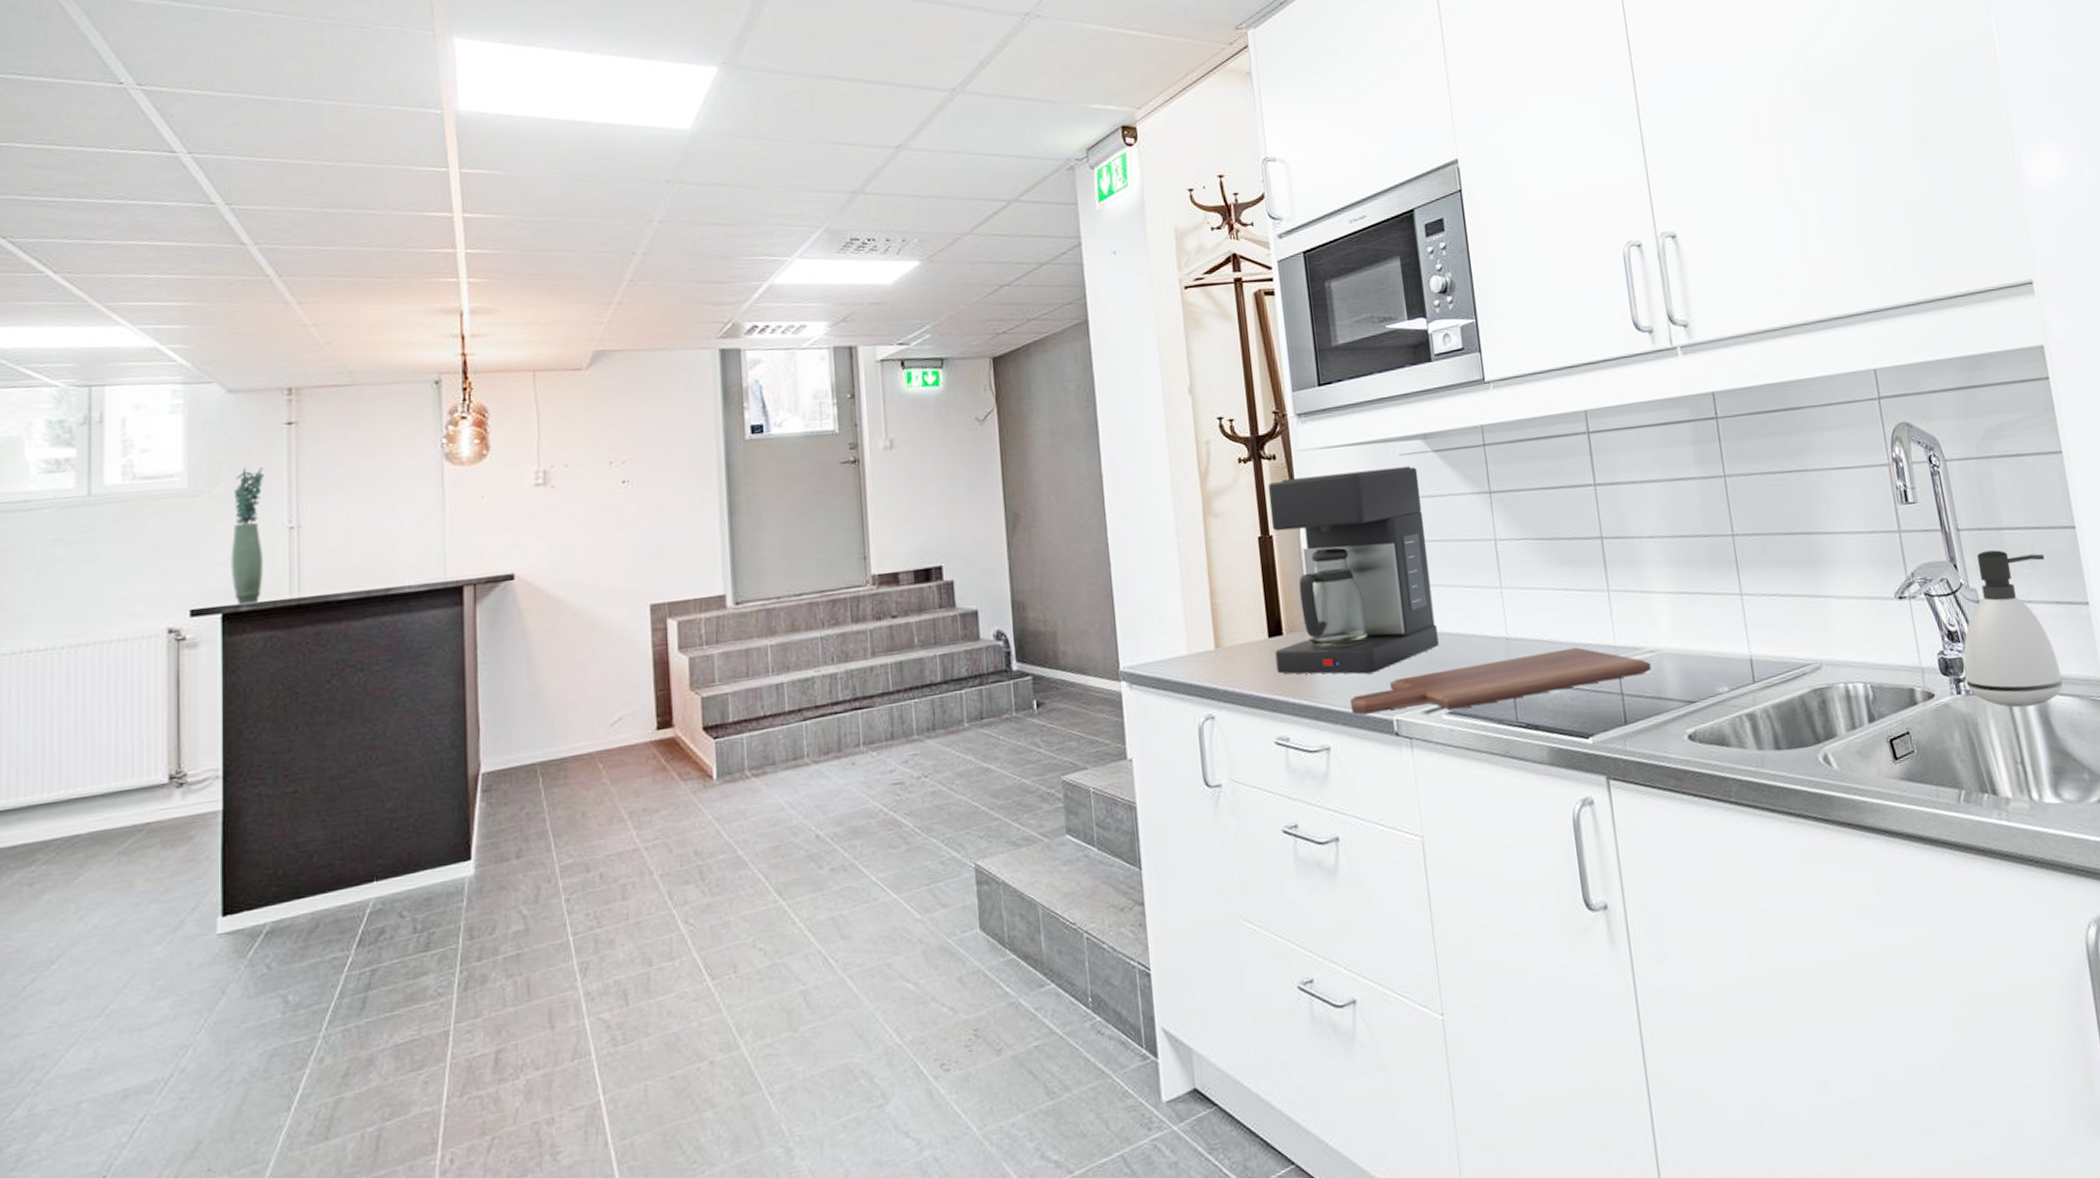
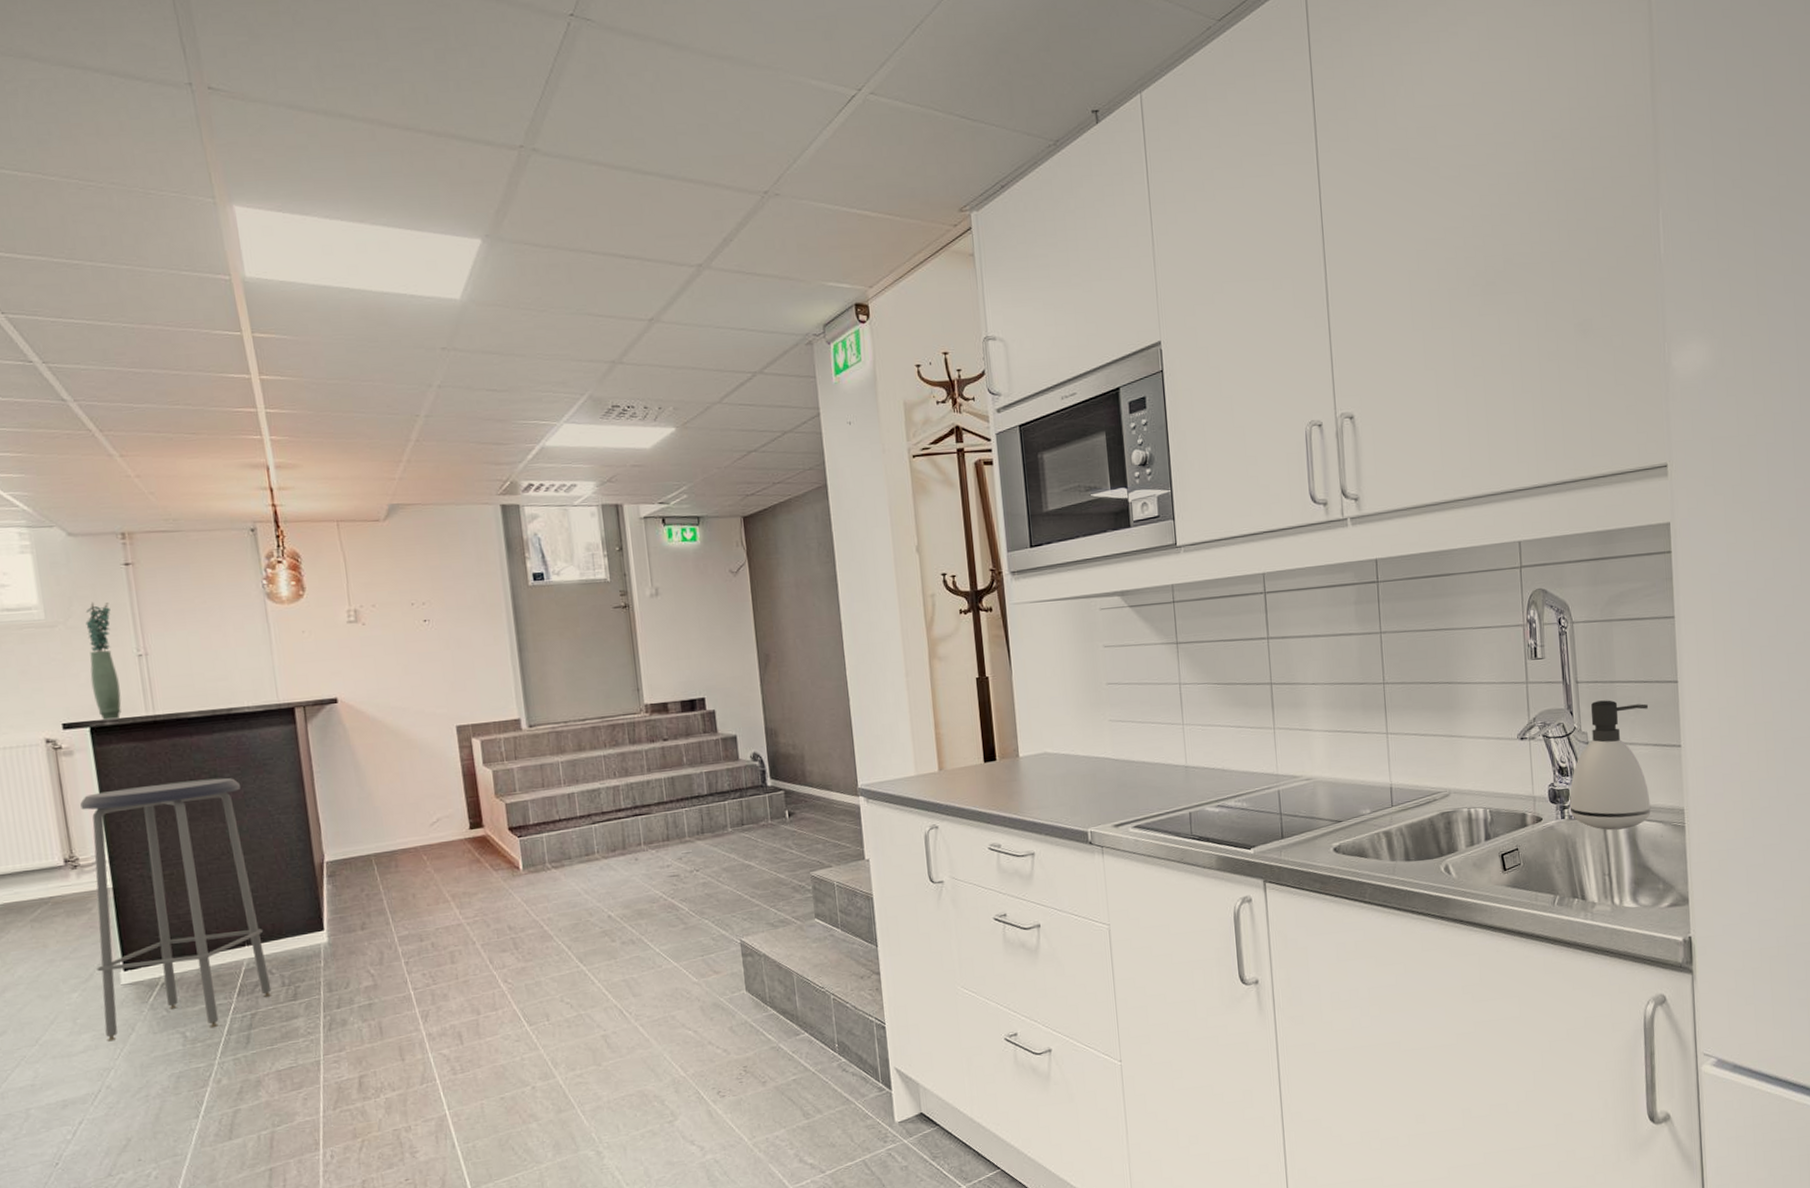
bar stool: none [189,671,399,1010] -> present [80,777,272,1042]
coffee maker: present [1267,466,1439,675] -> none [985,619,1129,794]
cutting board: present [1349,647,1652,715] -> none [1051,775,1307,827]

